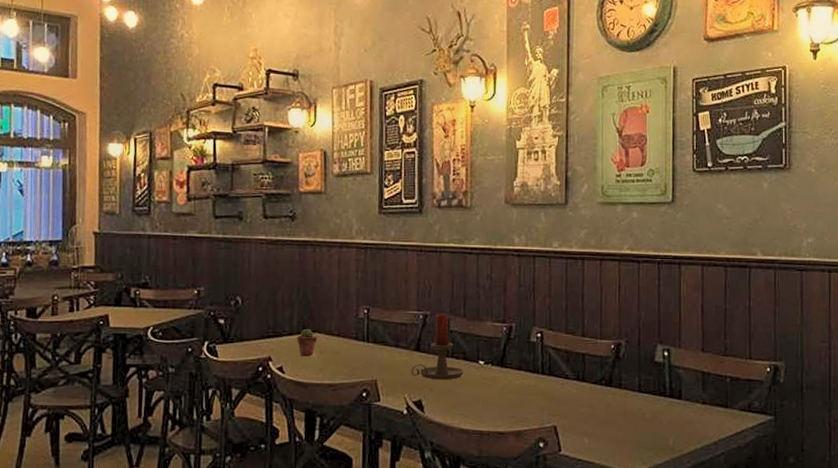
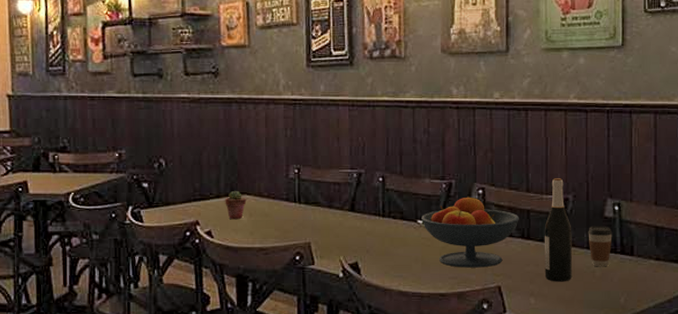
candle holder: present [411,314,464,380] -> none [346,172,402,241]
fruit bowl: none [483,338,575,408] -> present [421,195,519,268]
wine bottle: none [598,324,625,423] -> present [544,178,573,282]
coffee cup: none [639,370,662,410] -> present [588,226,613,267]

